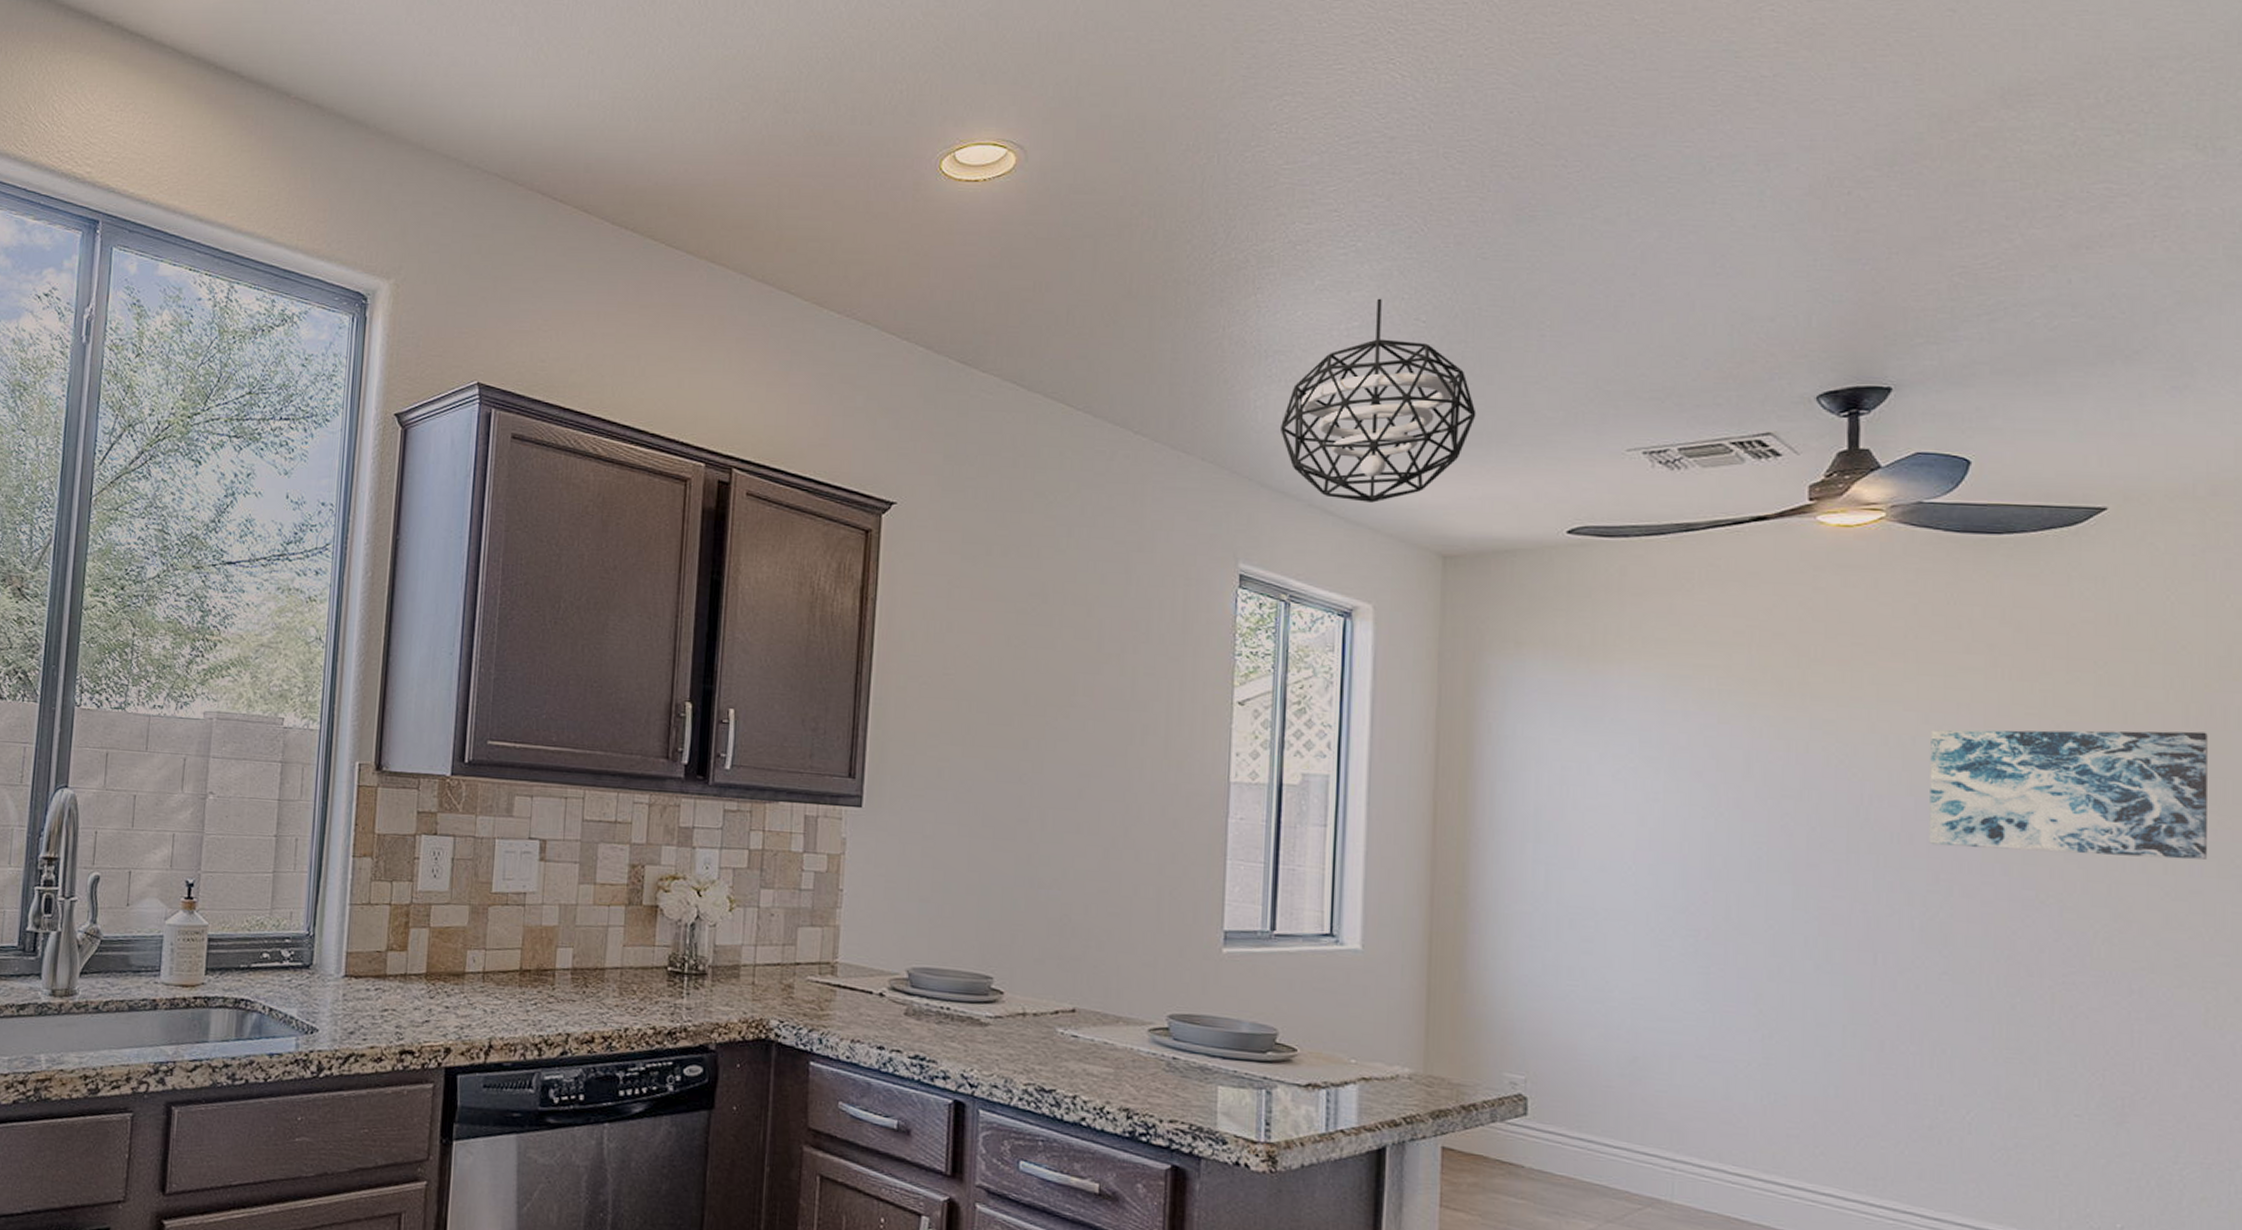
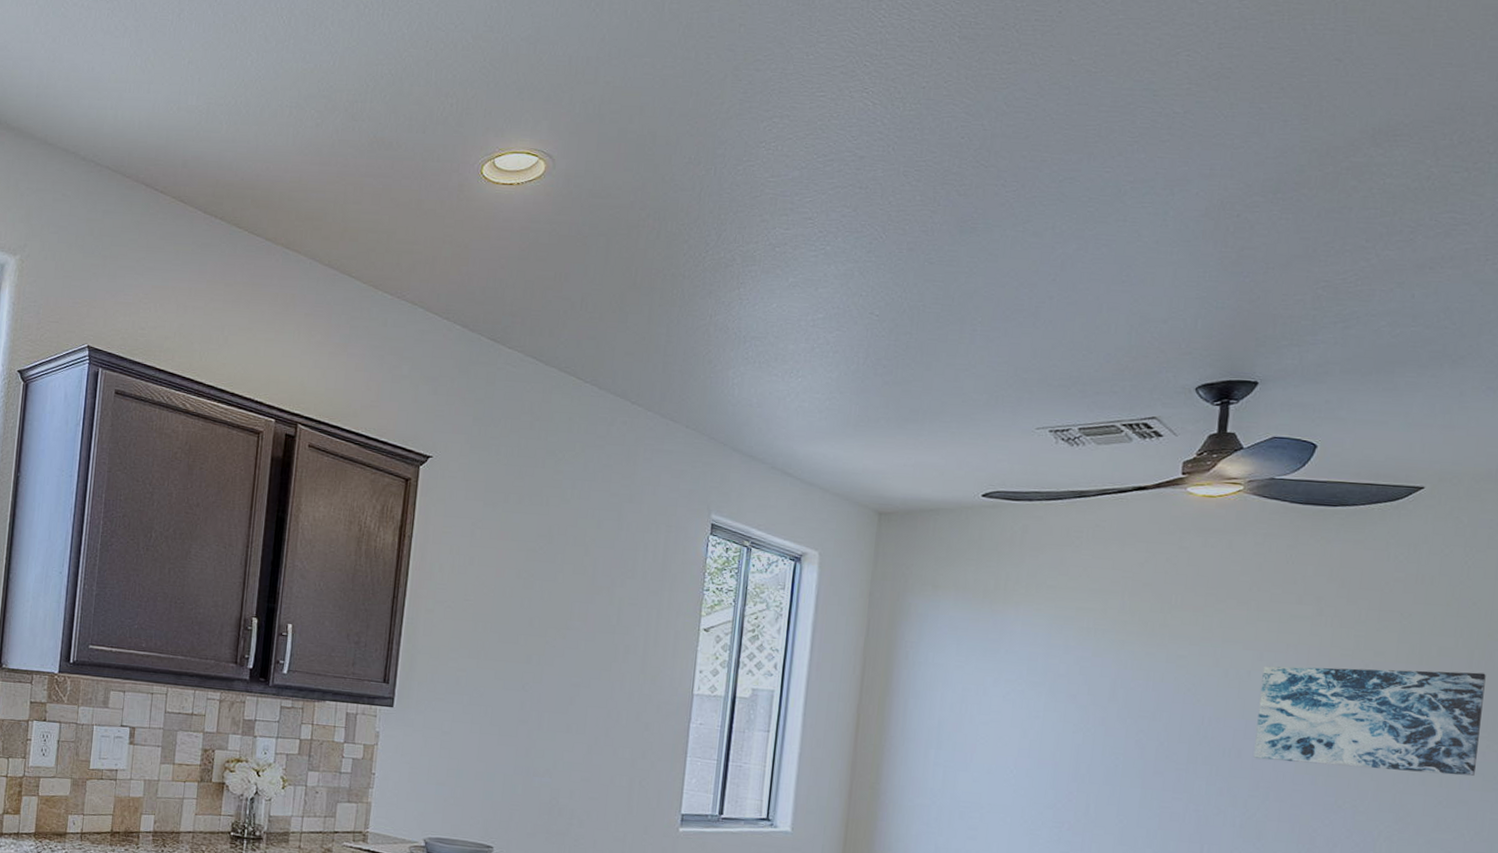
pendant light: present [1281,298,1476,503] -> none [752,294,915,467]

